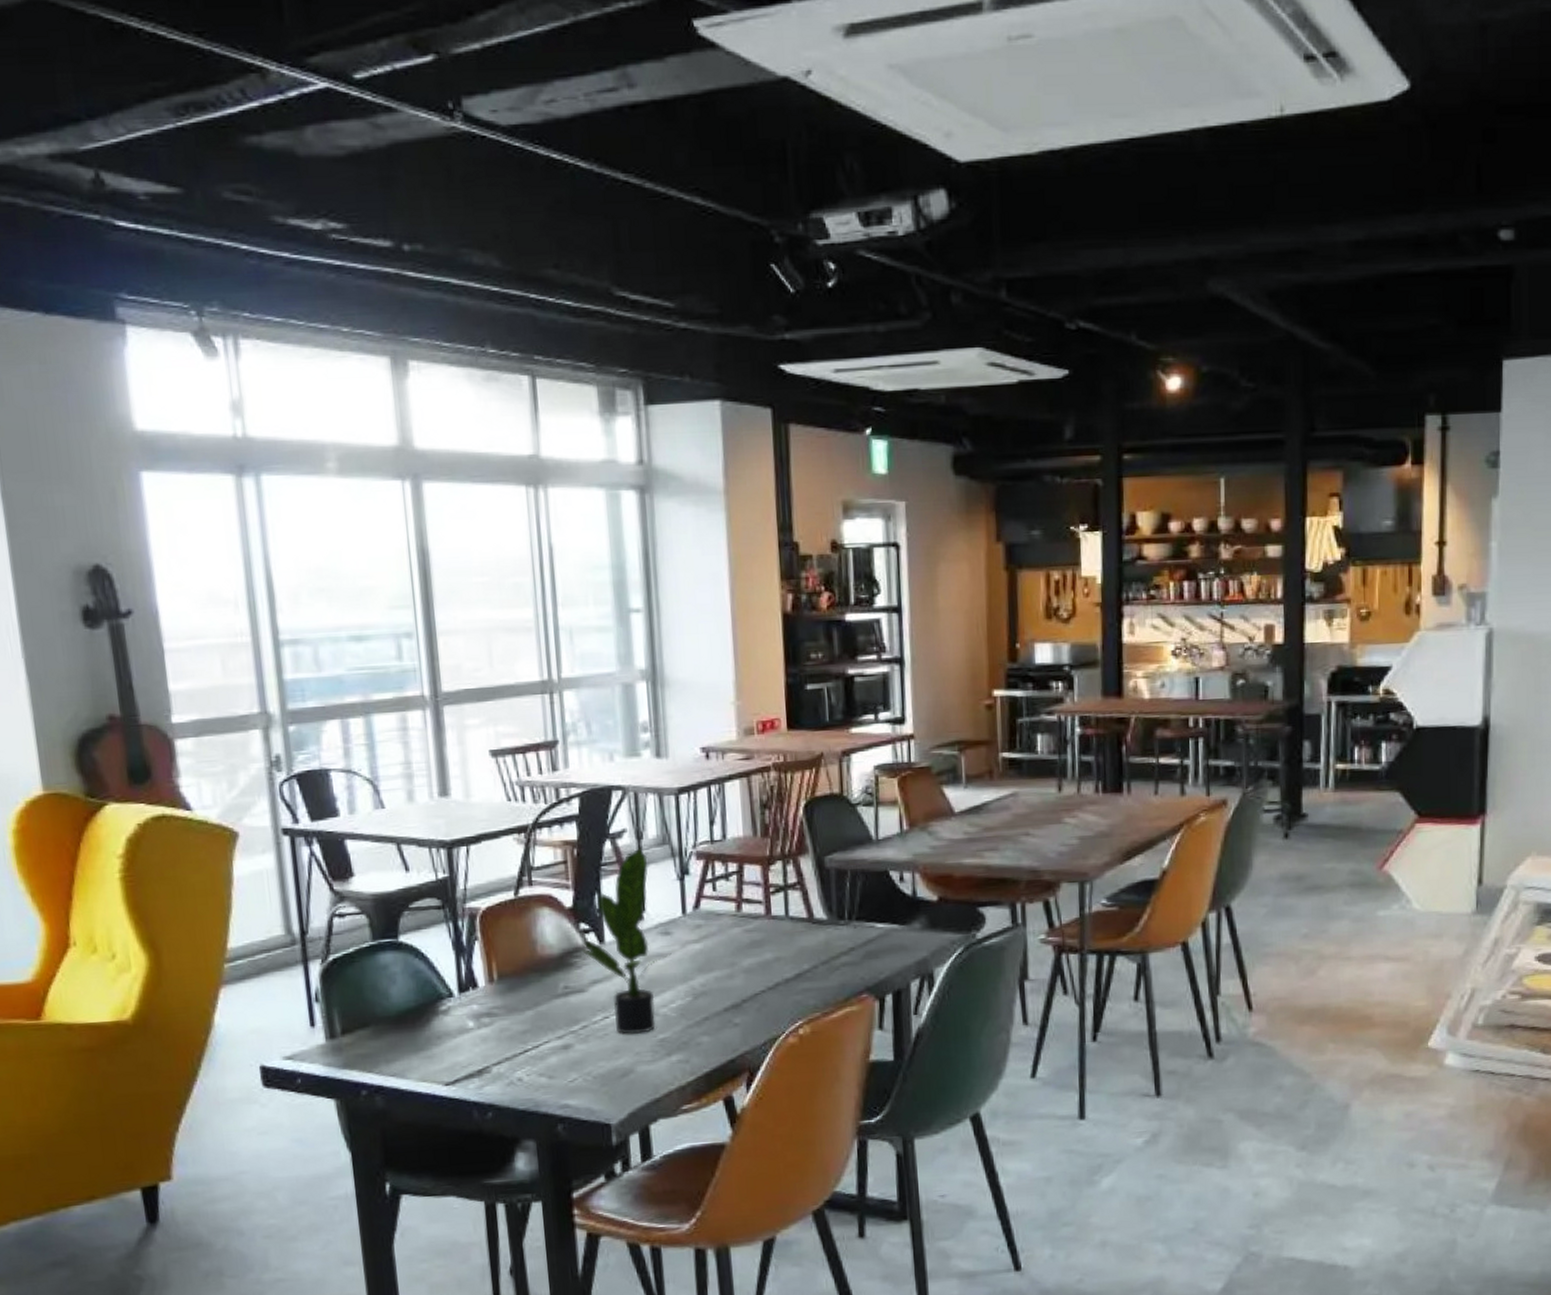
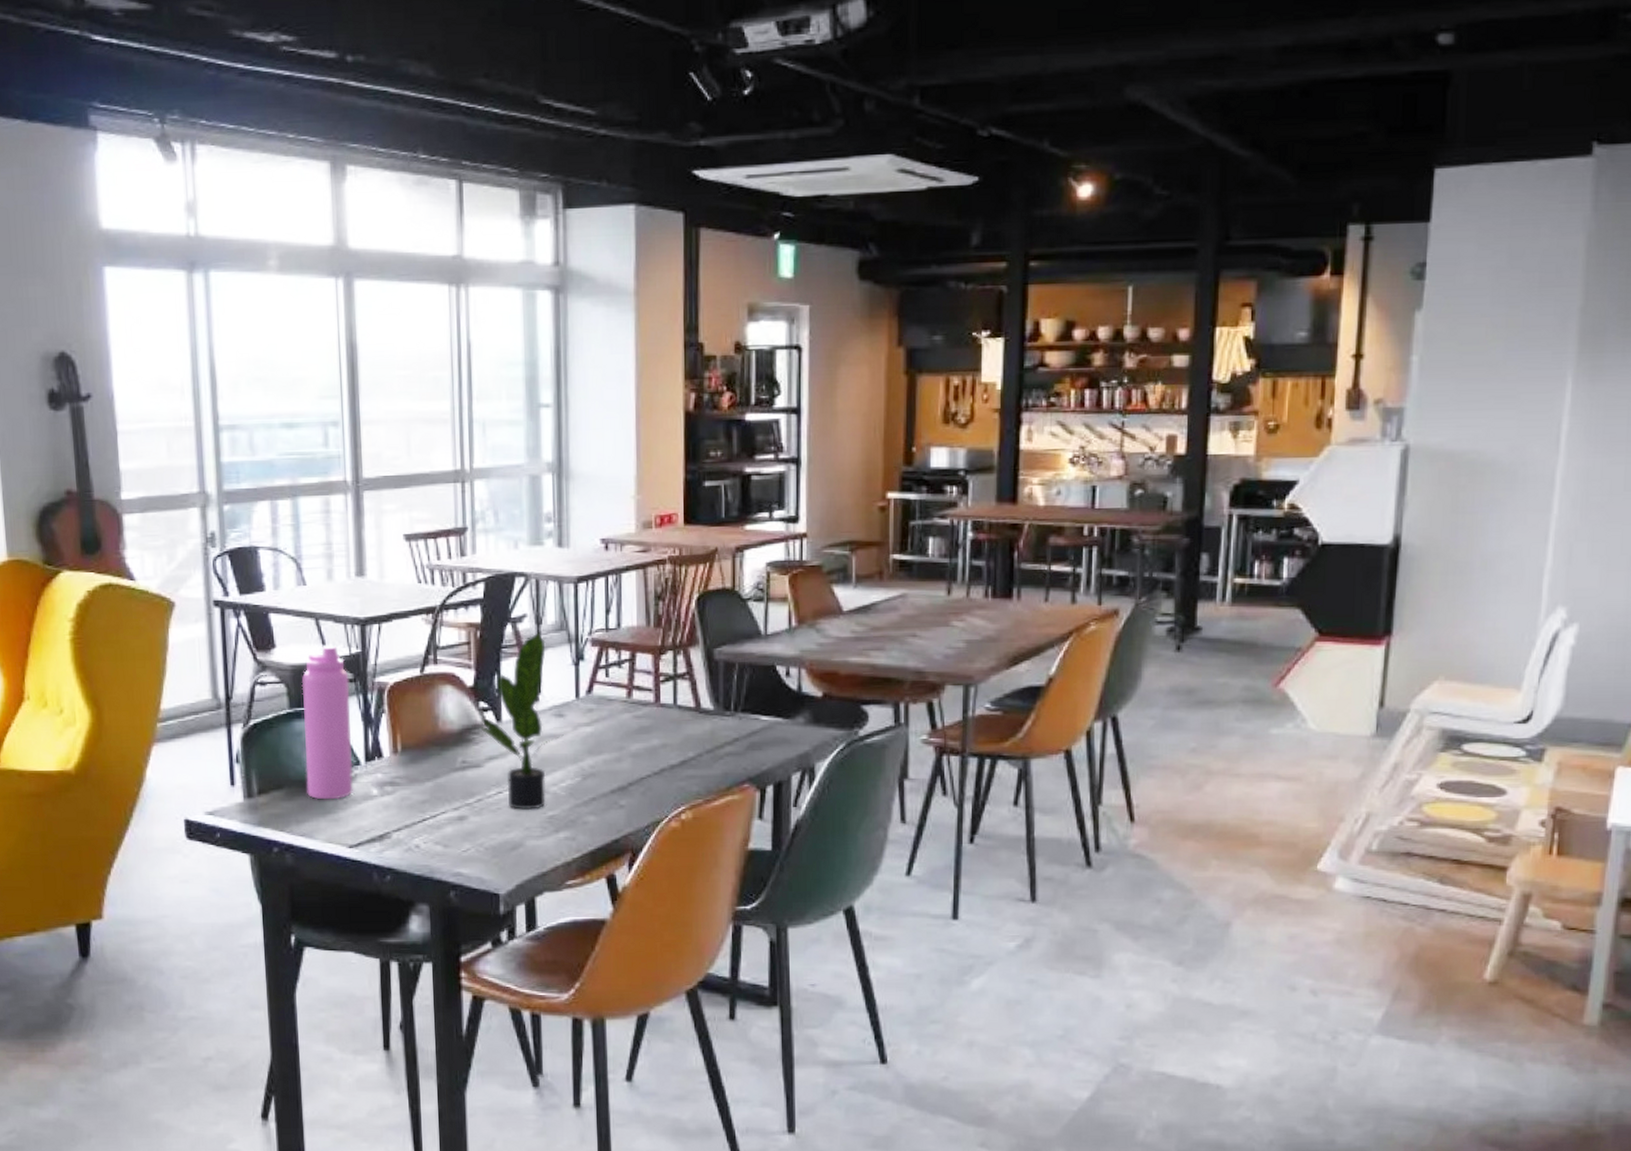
water bottle: none [384,870,447,1036] -> present [301,644,353,800]

